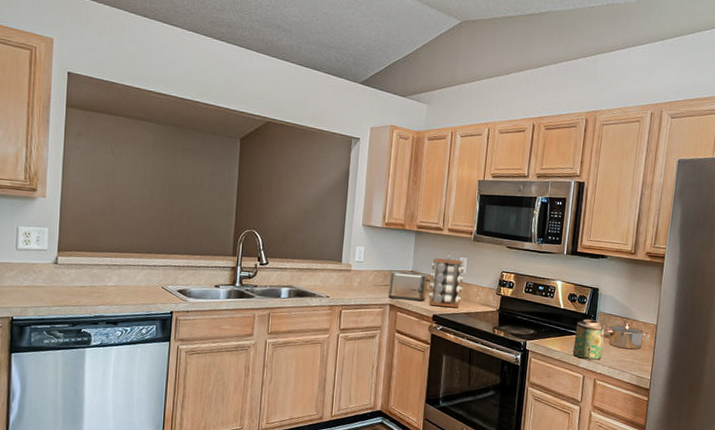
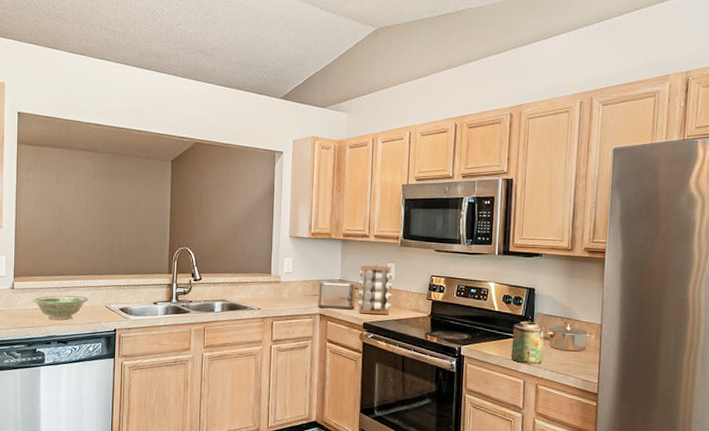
bowl: none [78,273,143,300] -> present [32,295,88,320]

